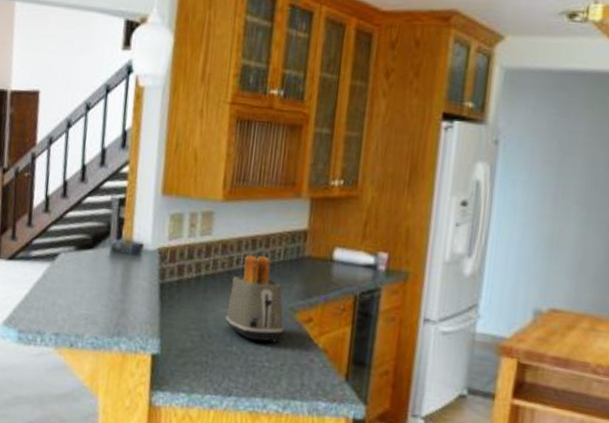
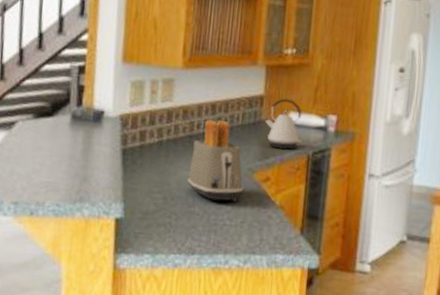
kettle: none [308,233,349,289] -> present [264,98,302,150]

